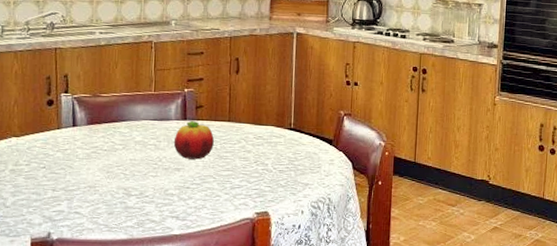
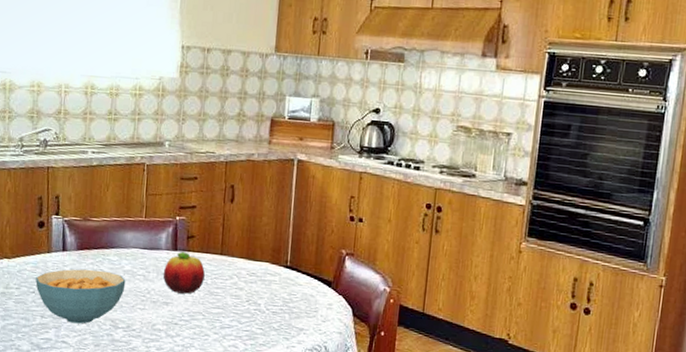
cereal bowl: none [46,142,137,194] -> present [35,269,126,324]

